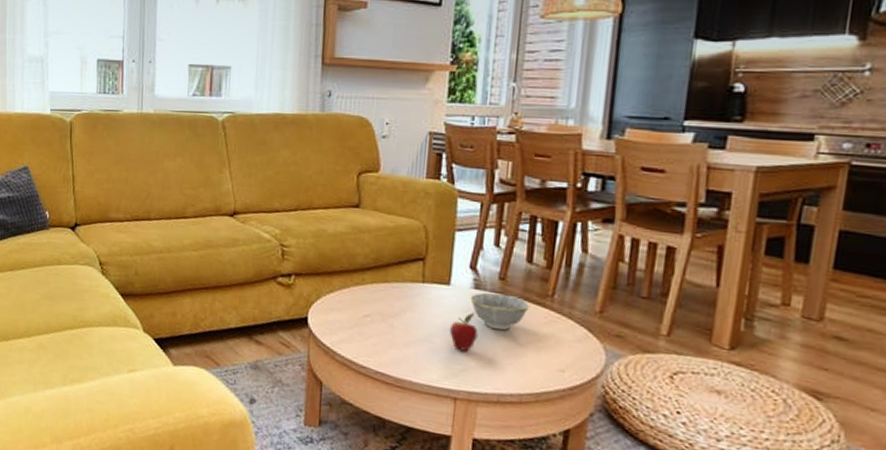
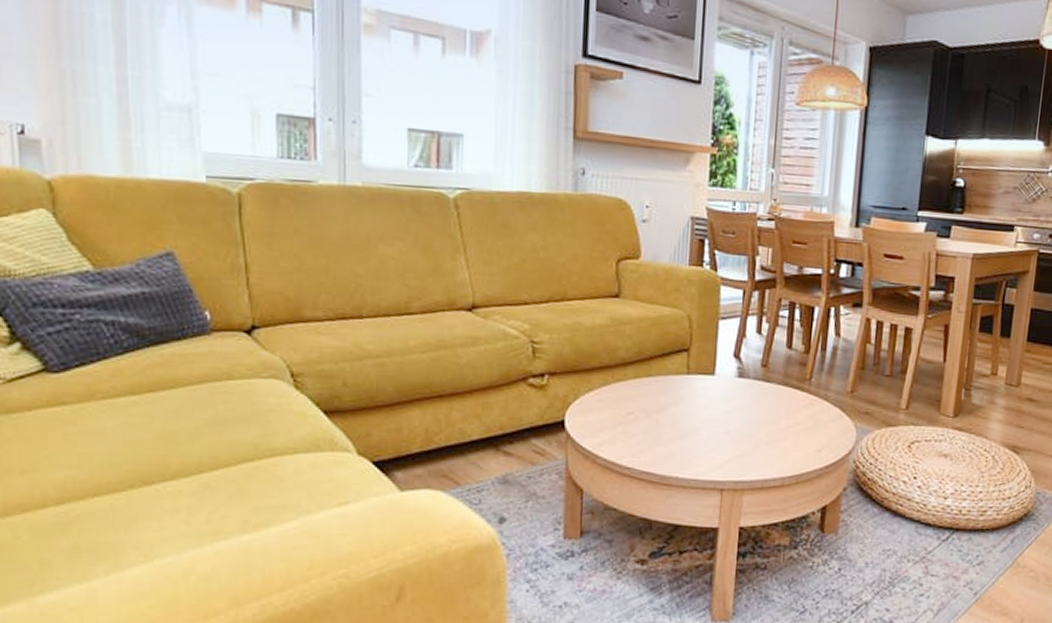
fruit: present [450,312,478,351] -> none [715,401,743,441]
bowl: present [470,292,531,331] -> none [734,380,791,417]

